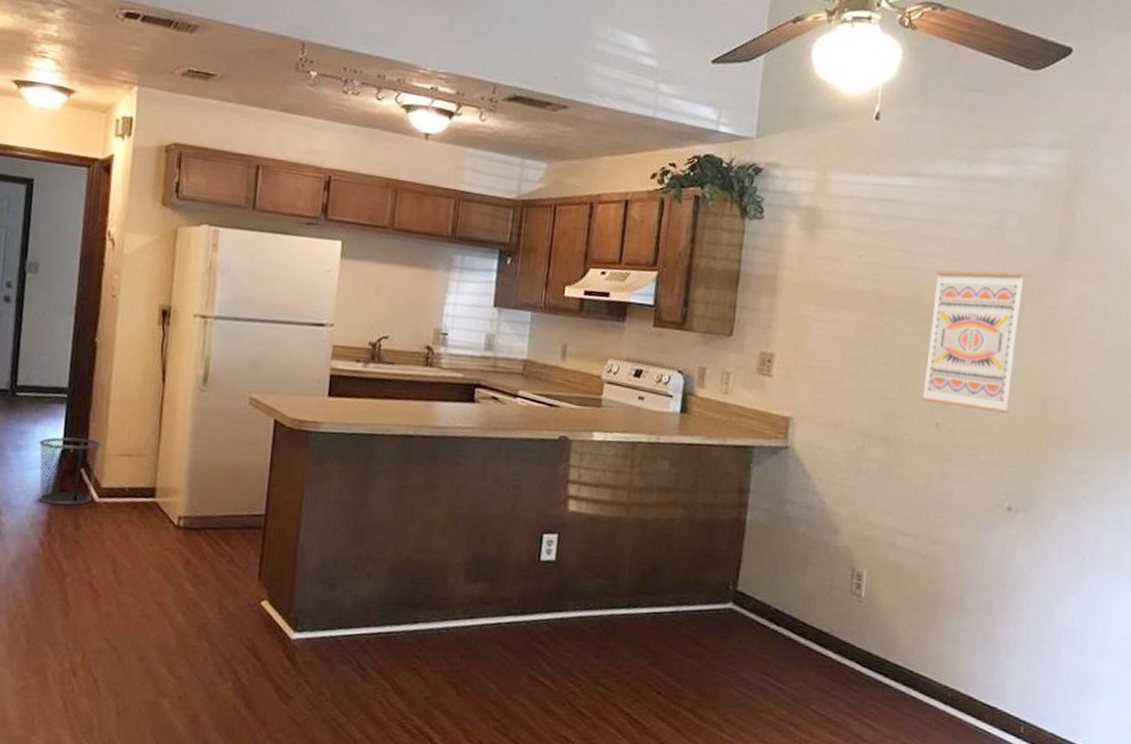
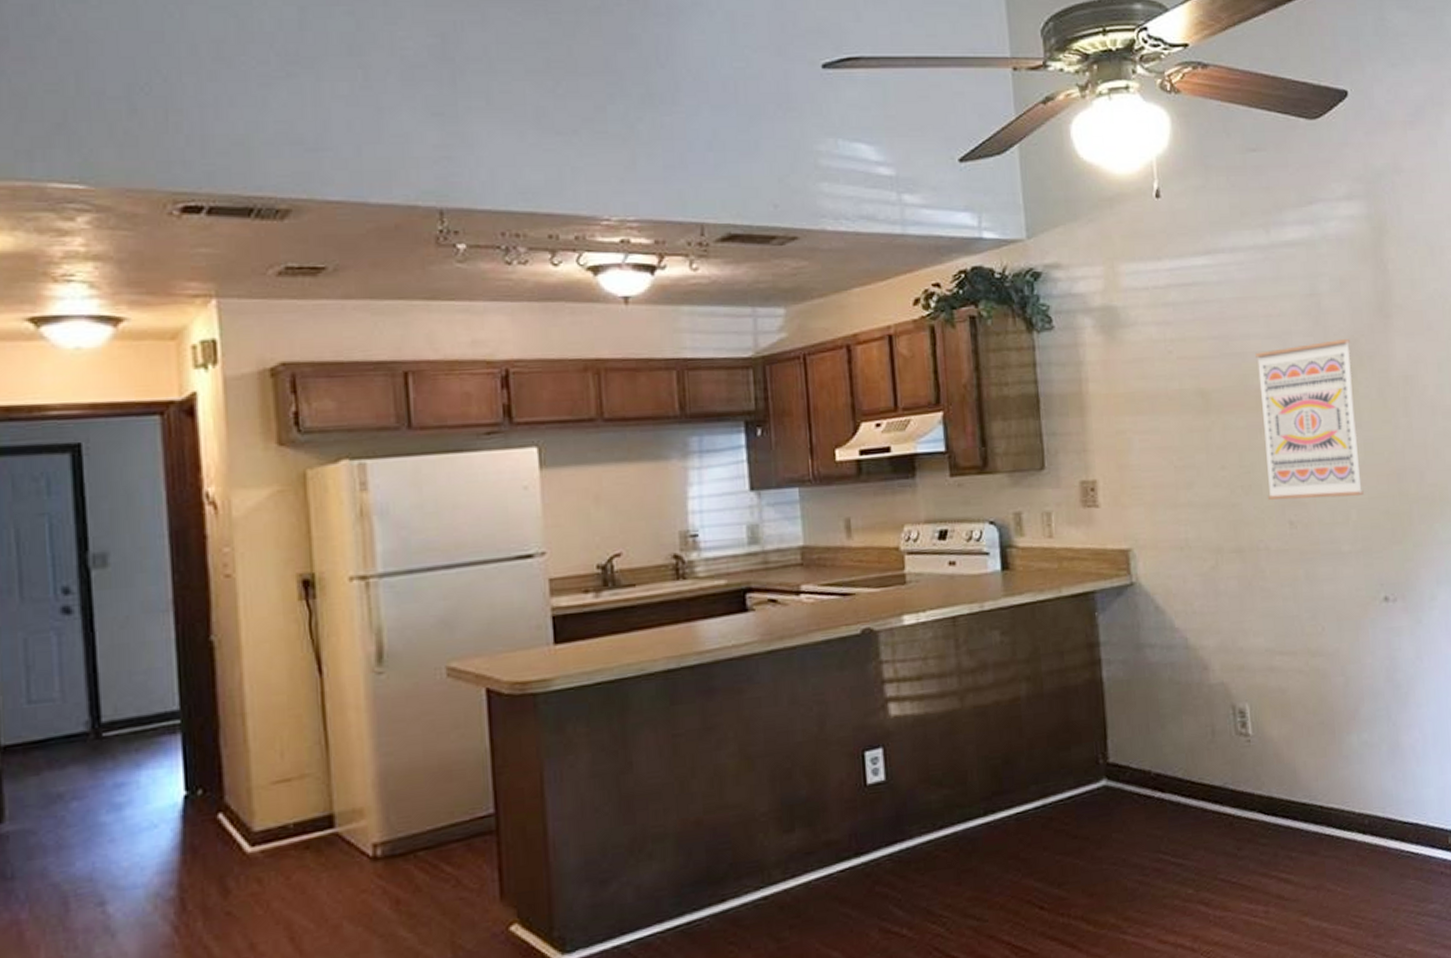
waste bin: present [38,437,101,506] -> none [148,771,243,873]

